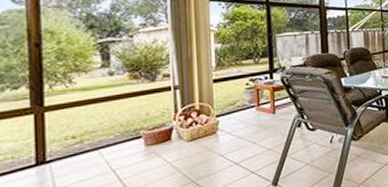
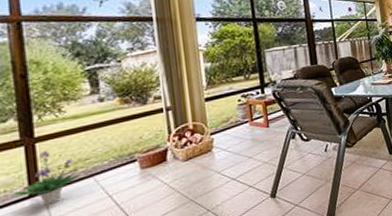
potted plant: none [21,119,87,175] -> present [14,149,81,206]

